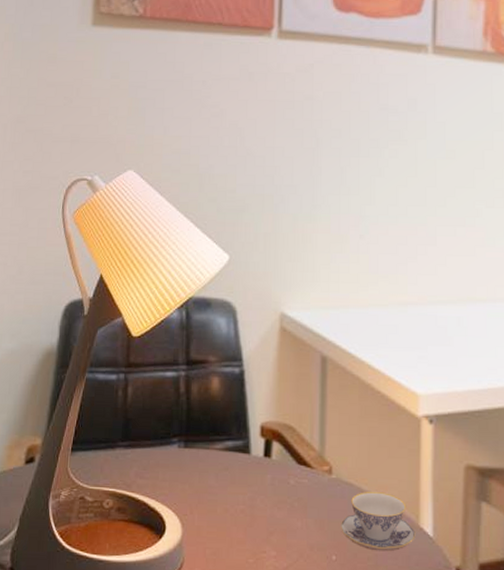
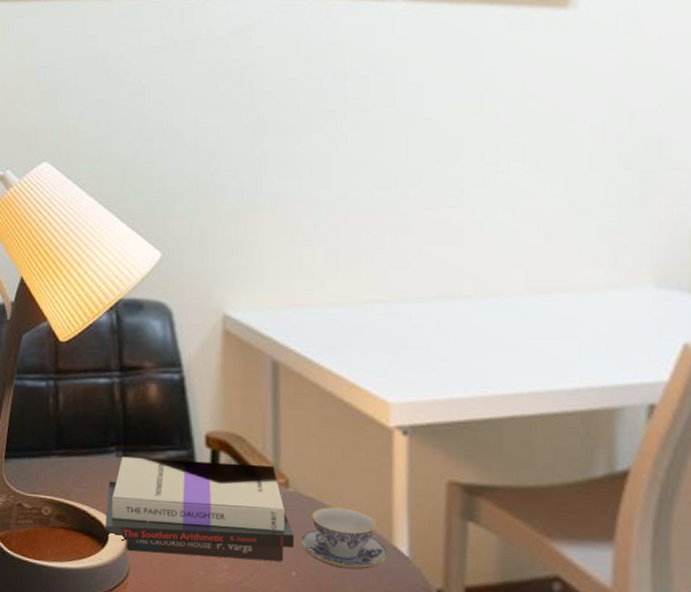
books: none [163,447,336,546] -> present [105,456,295,562]

